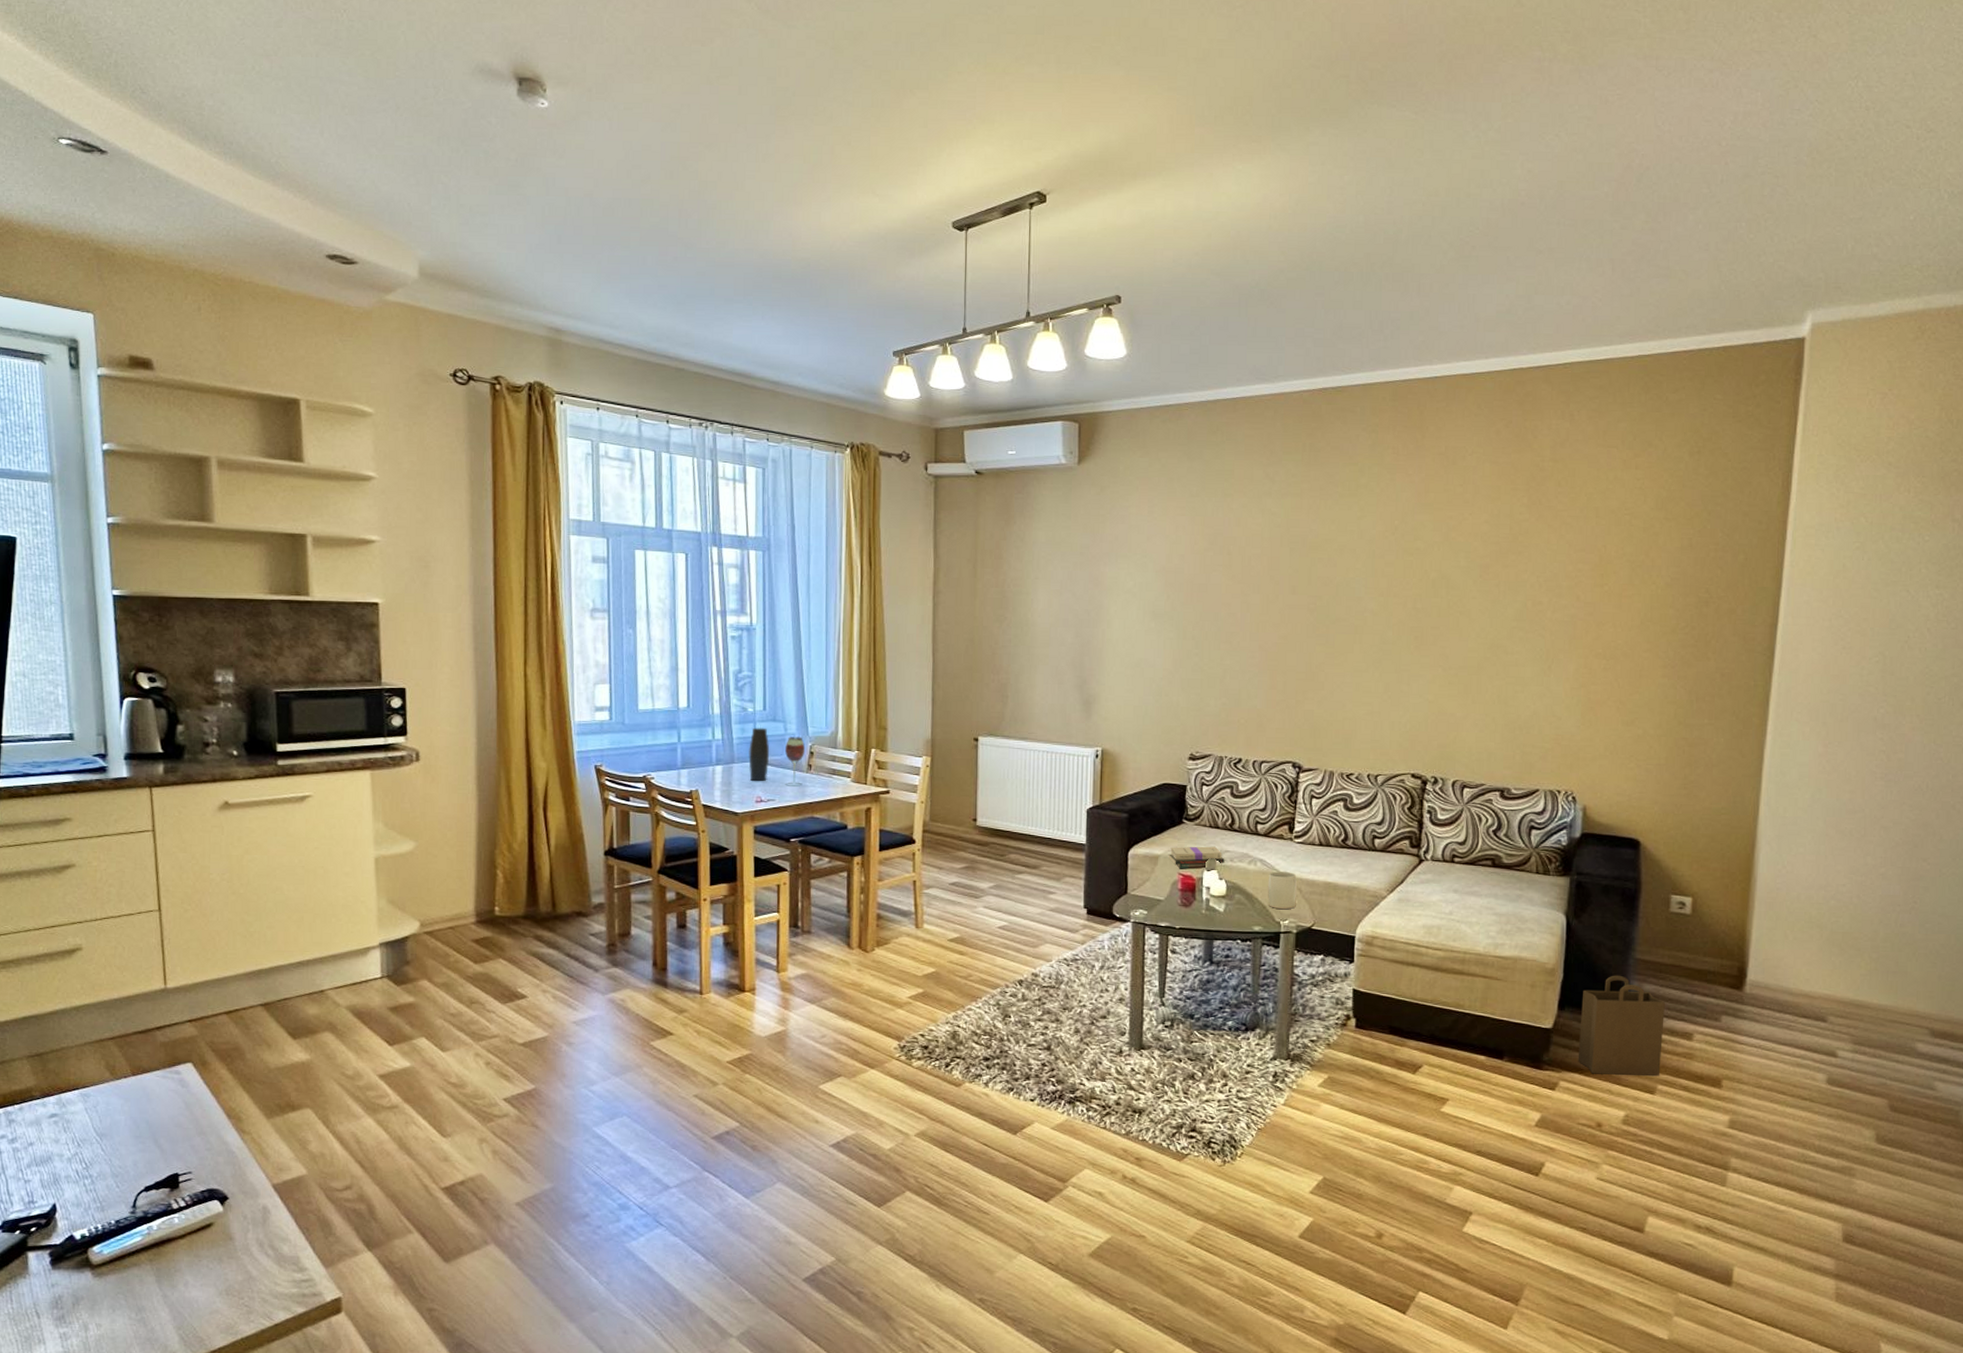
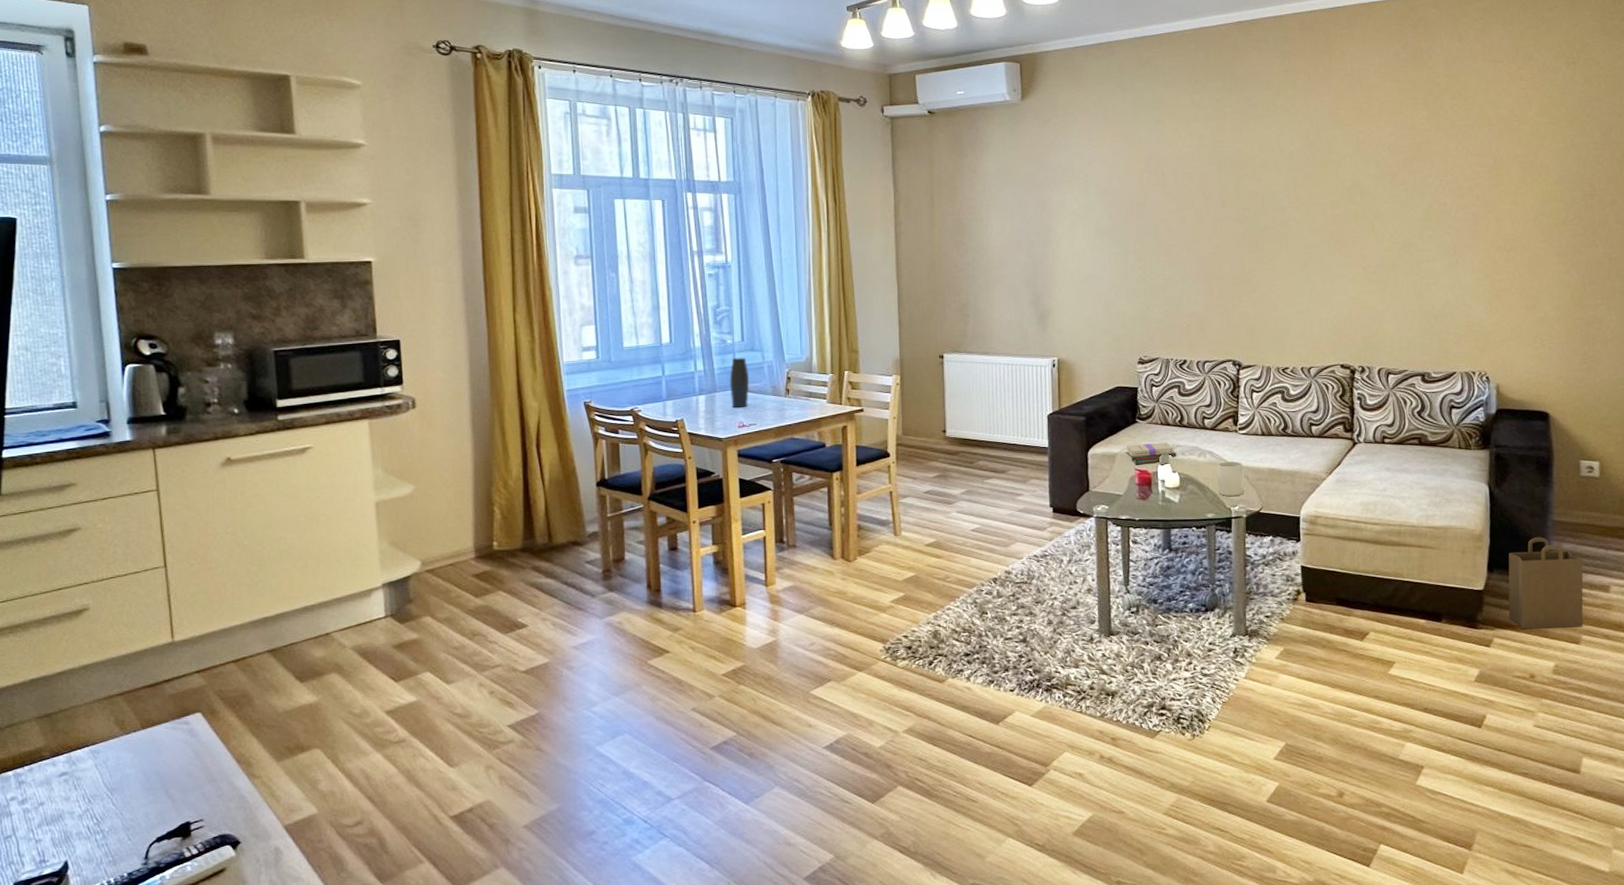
wineglass: present [785,736,805,787] -> none [764,364,782,411]

